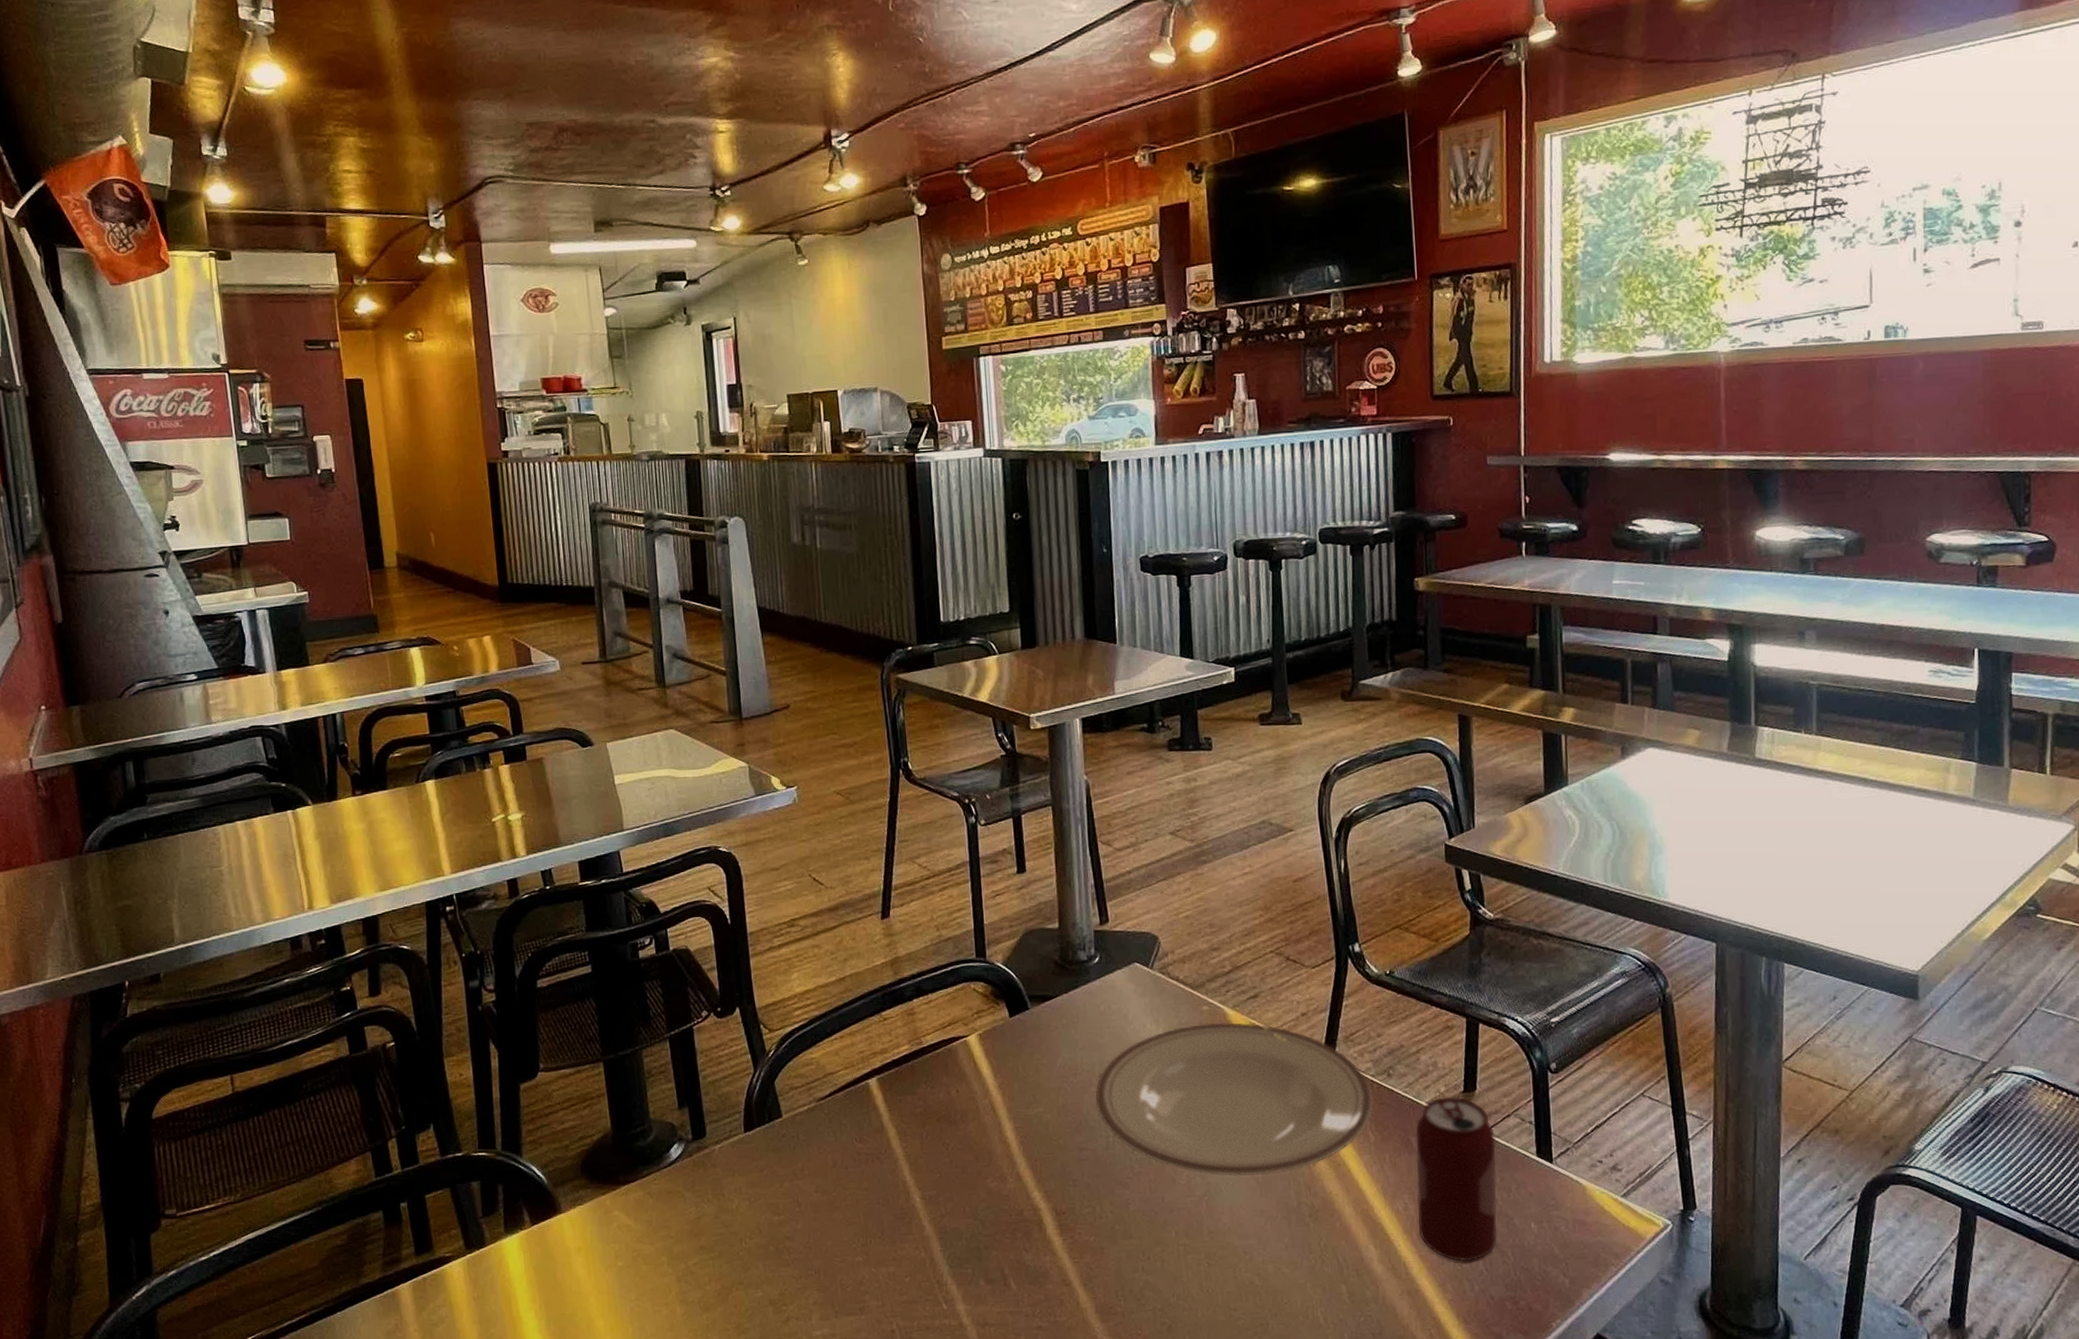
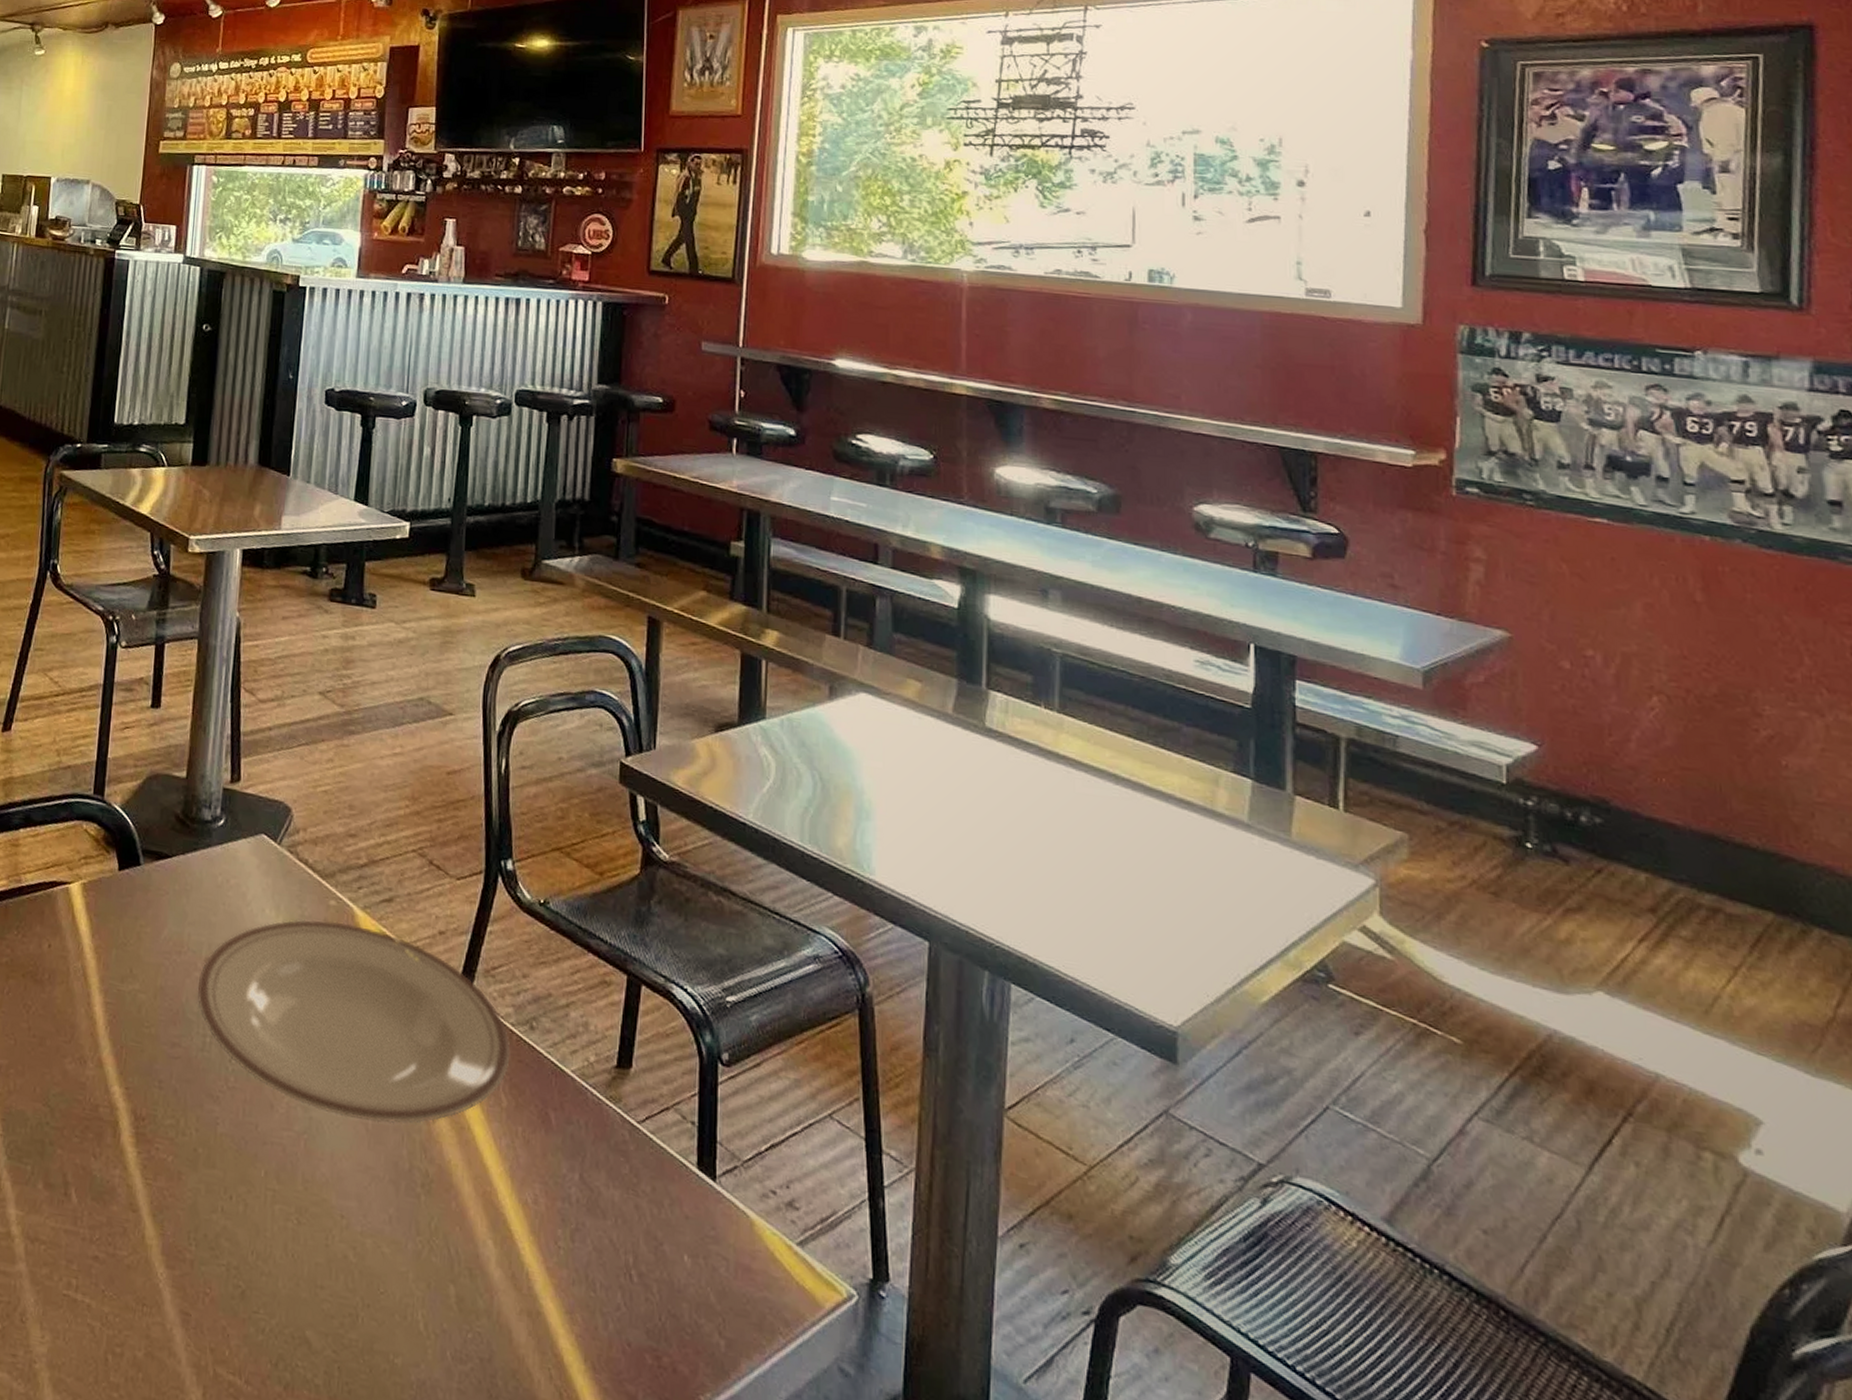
beverage can: present [1415,1097,1498,1262] -> none [547,1067,649,1290]

